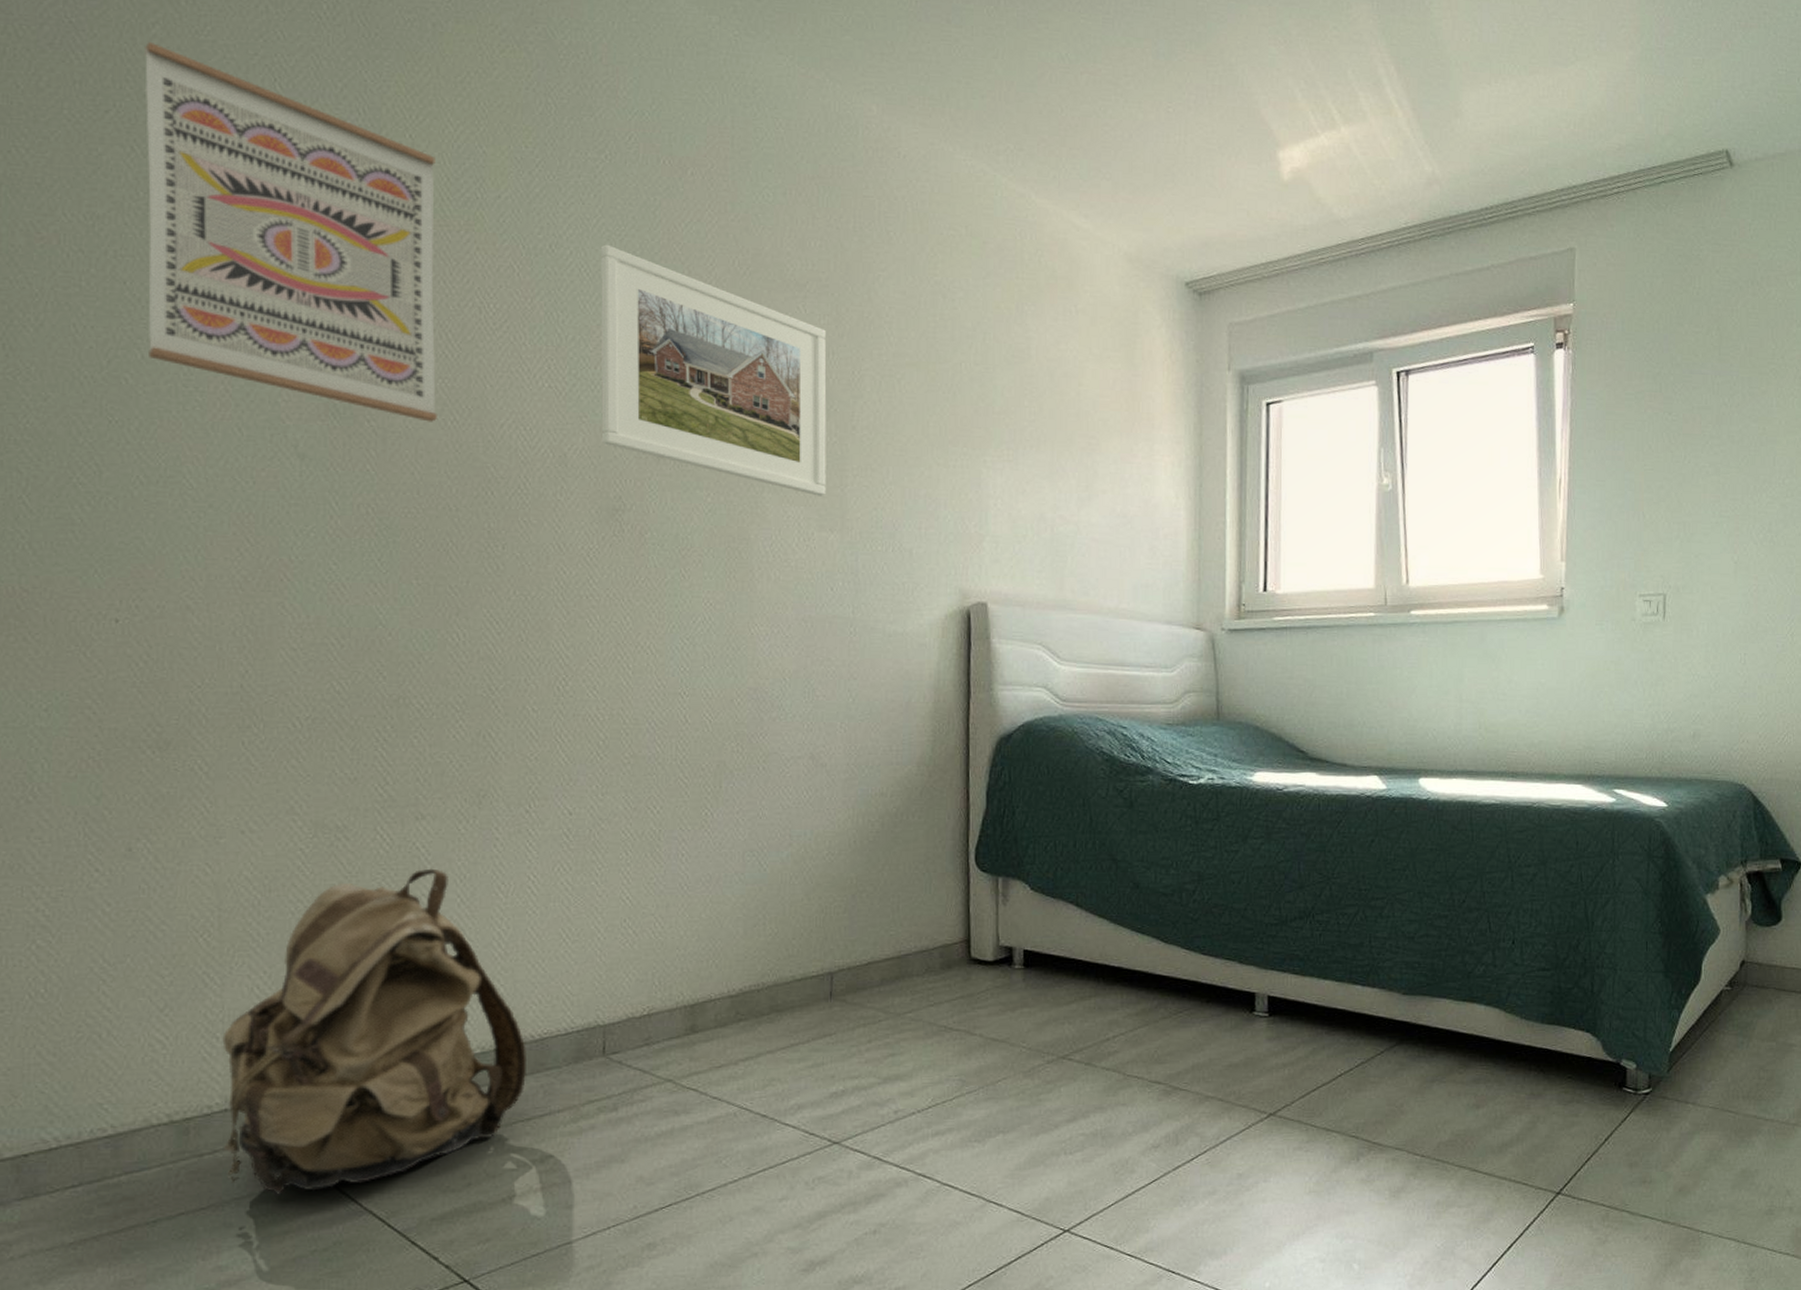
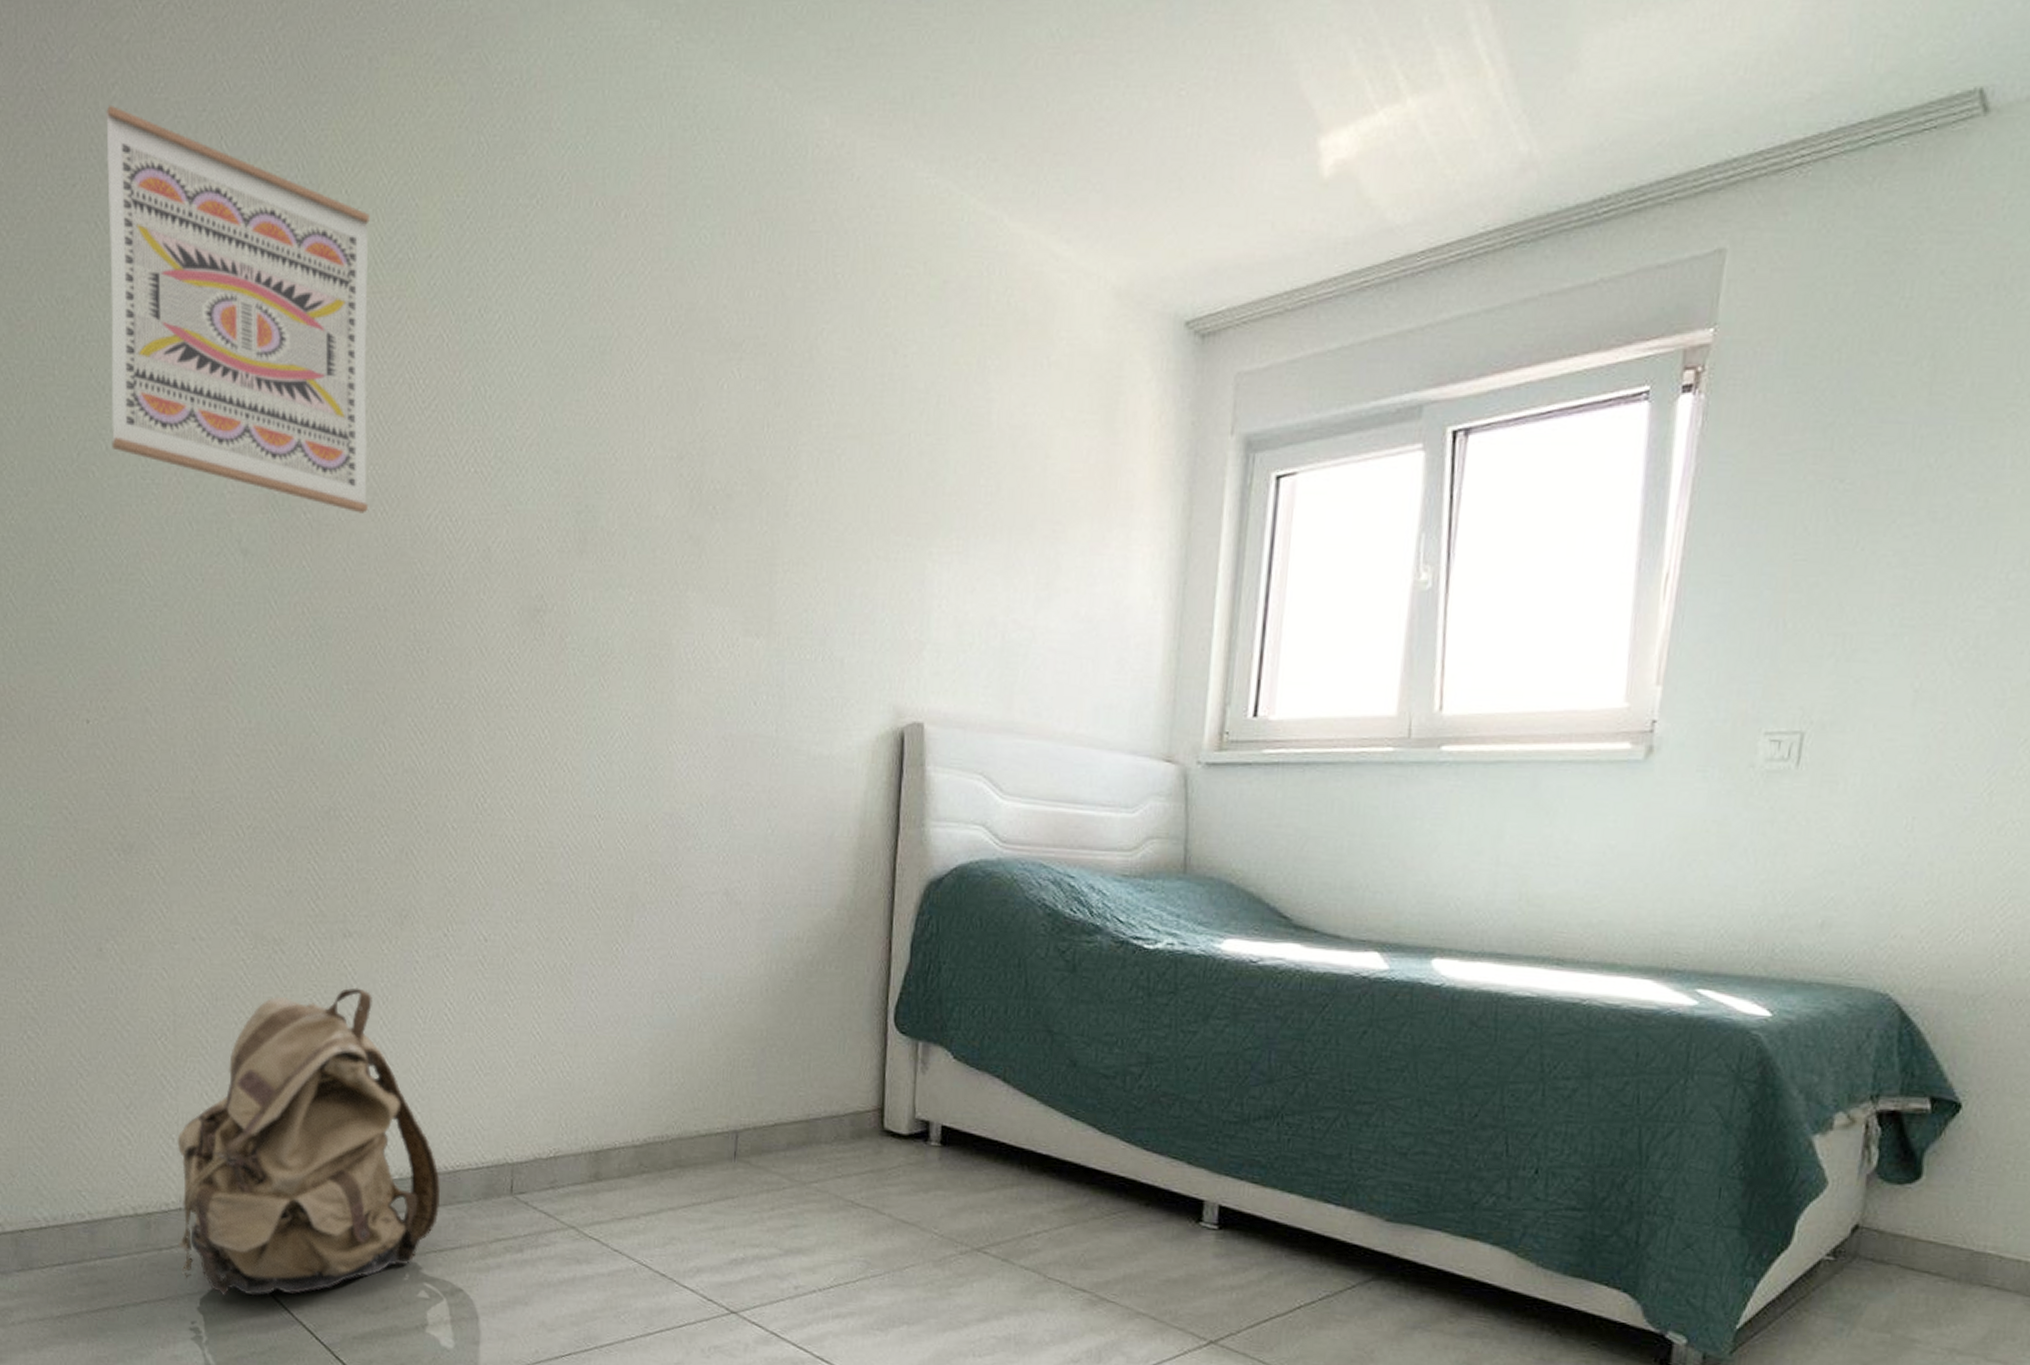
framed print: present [601,244,827,496] -> none [525,305,761,596]

